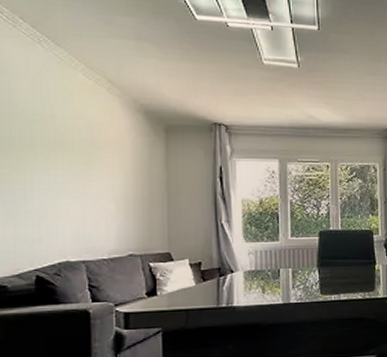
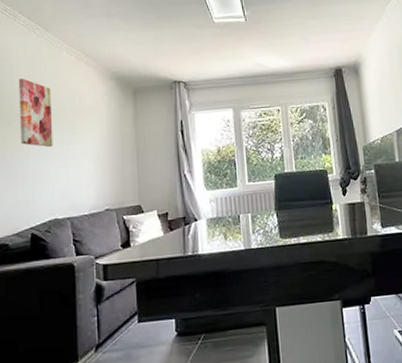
wall art: none [20,98,65,182] -> present [19,78,53,148]

